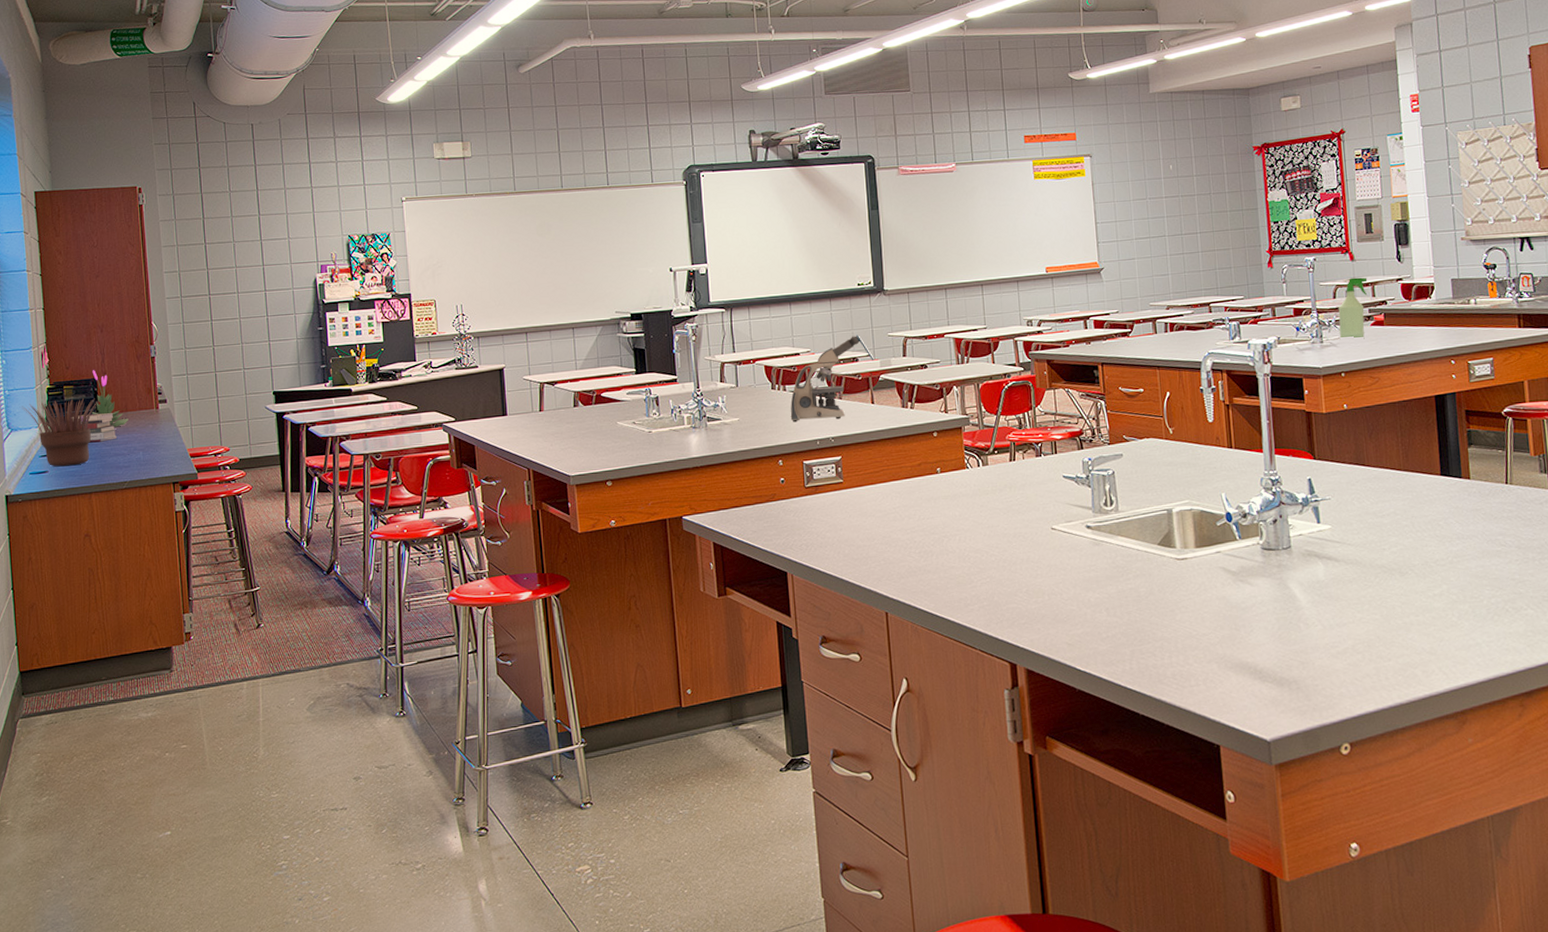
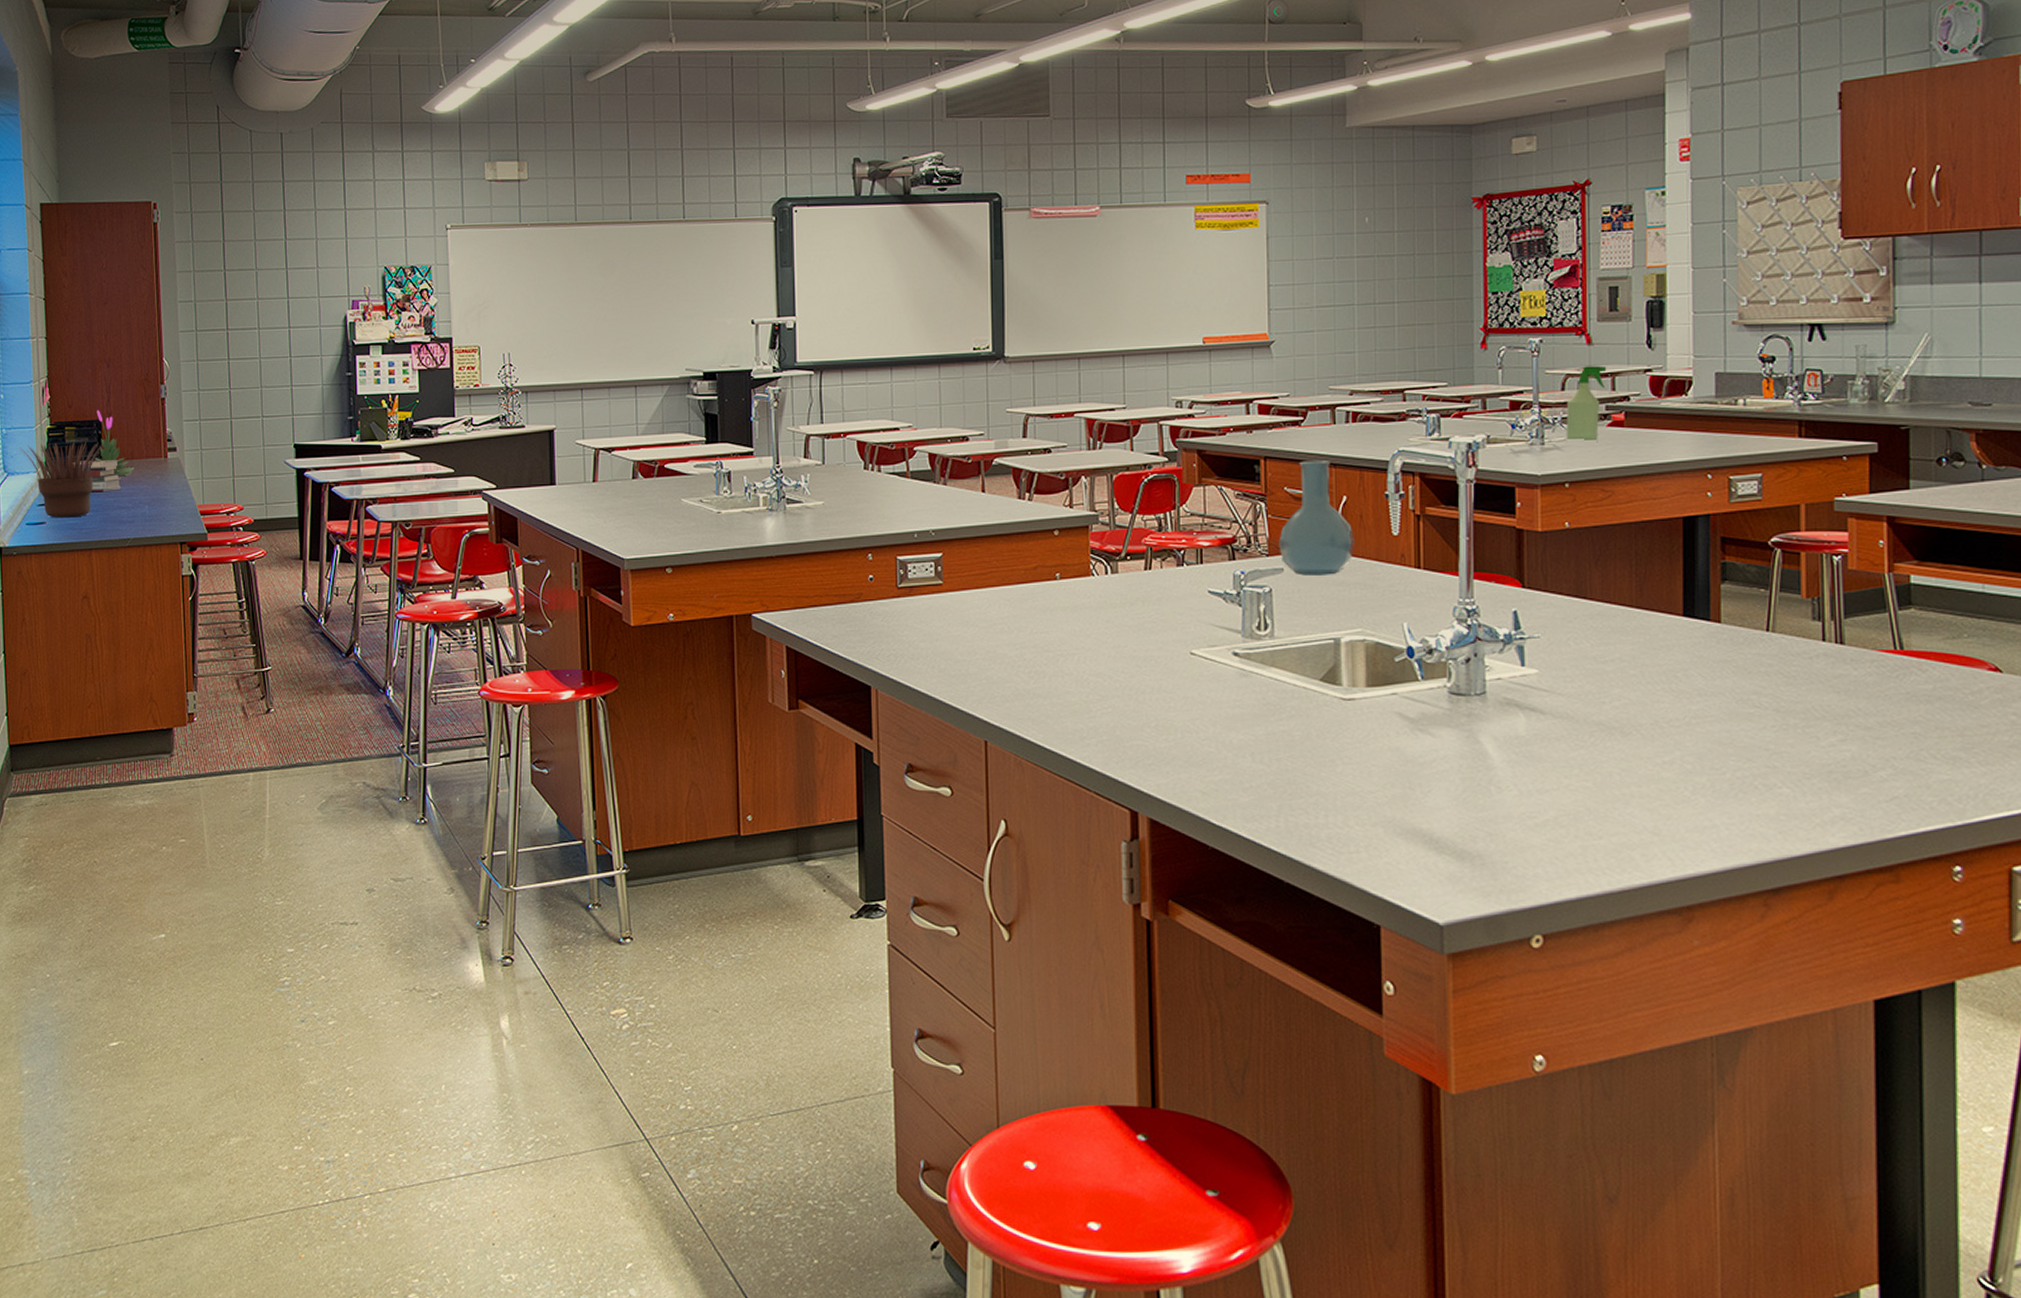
microscope: present [790,334,874,423] -> none [884,409,988,510]
flask: none [1117,363,1179,459] -> present [1278,460,1356,576]

